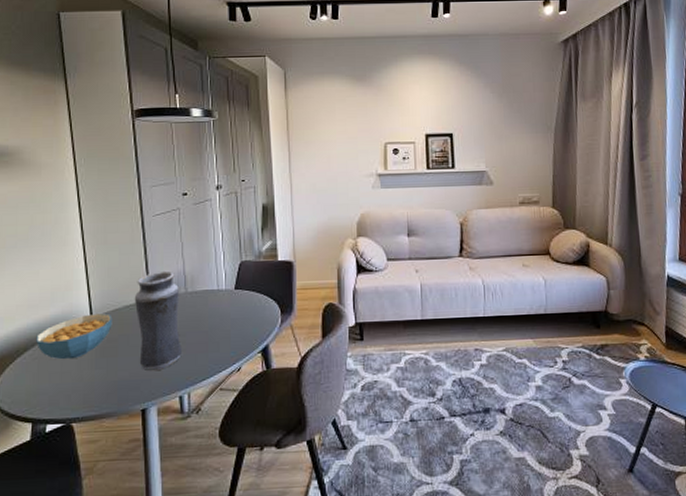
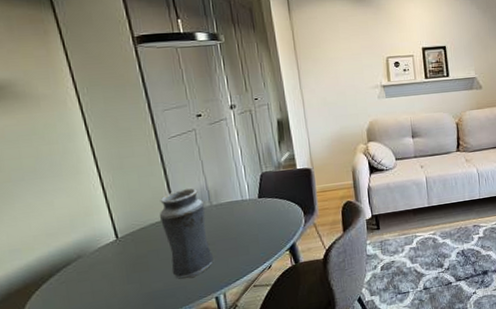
cereal bowl: present [36,314,112,360] -> none [60,233,140,280]

